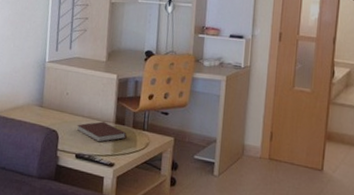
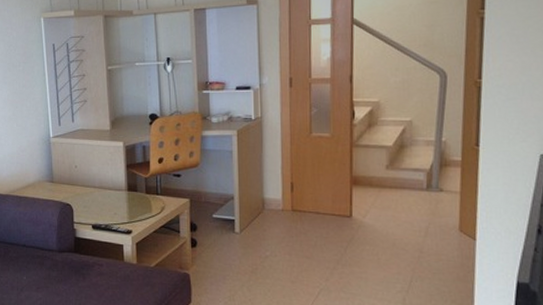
notebook: present [77,121,127,143] -> none [89,190,141,211]

